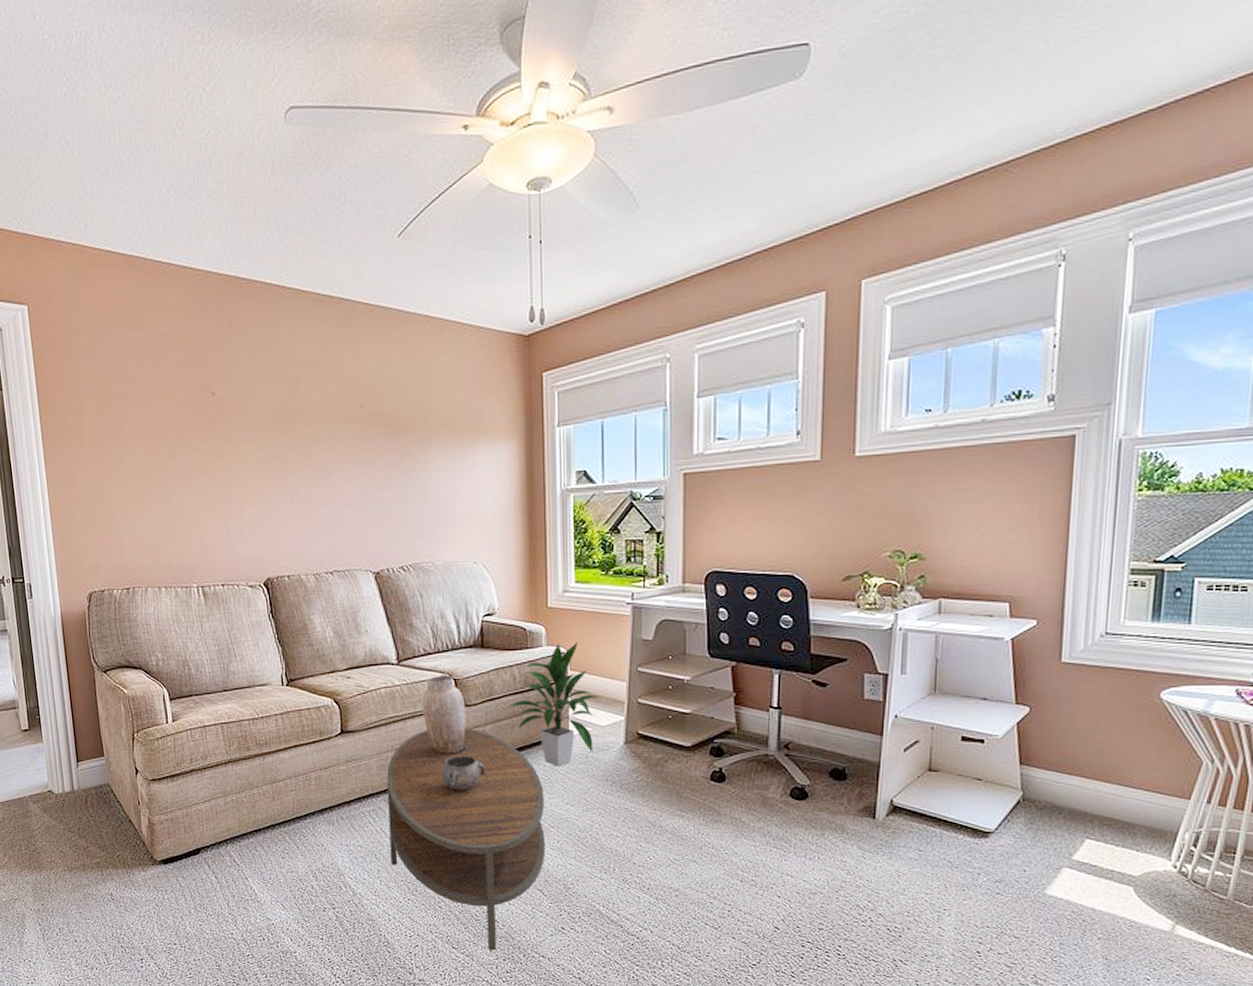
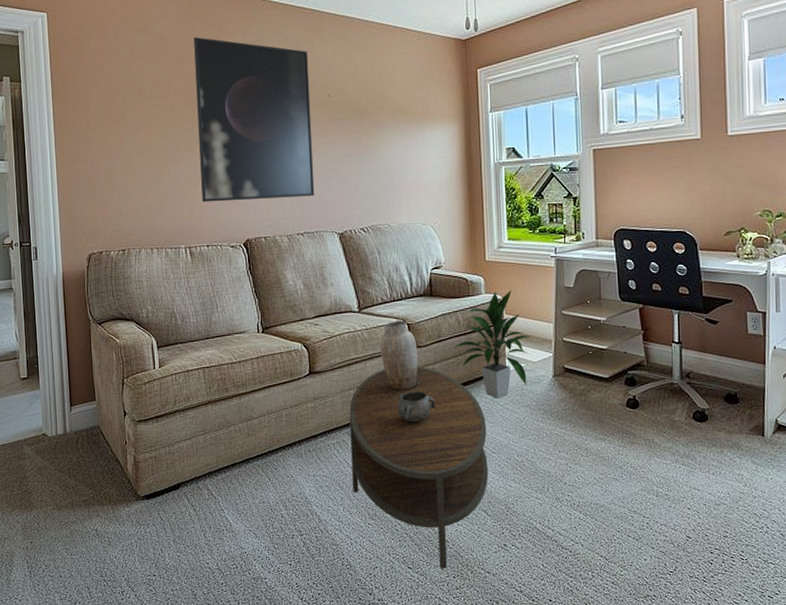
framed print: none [200,334,346,534] -> present [194,37,315,202]

